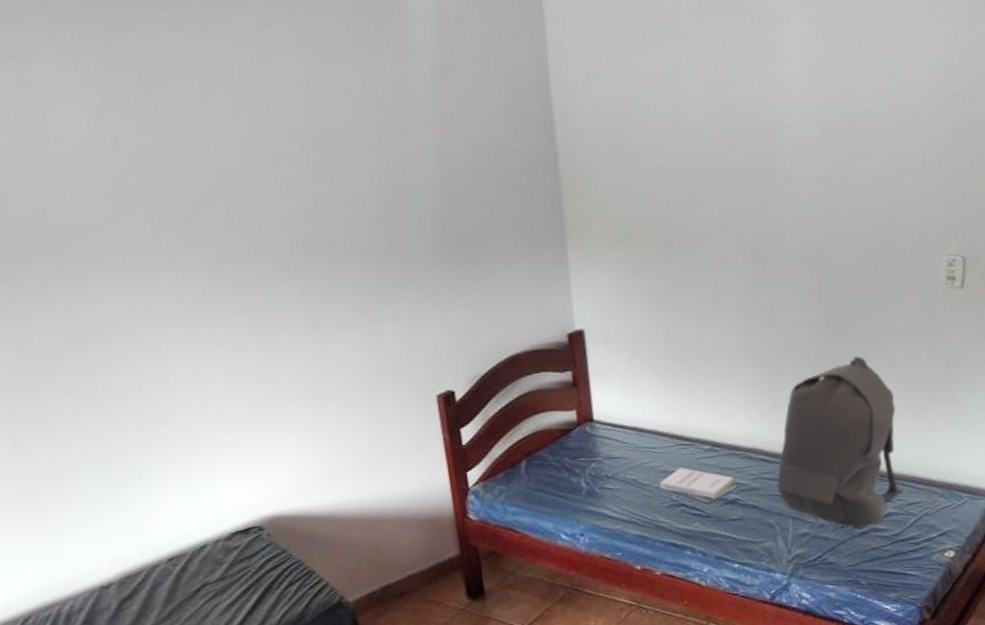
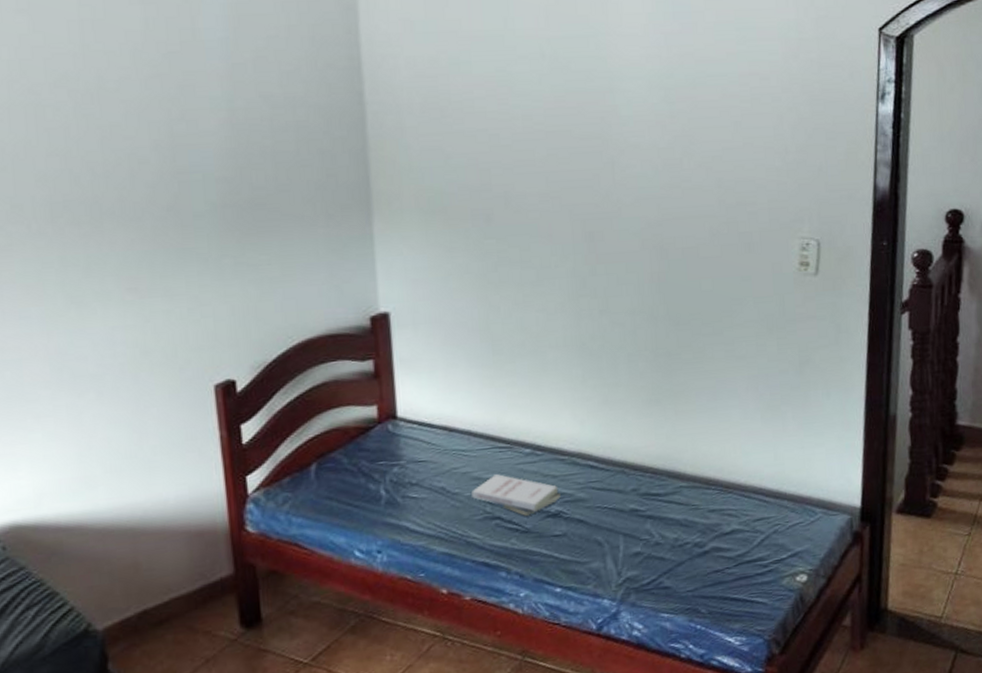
backpack: present [777,356,904,529] -> none [606,349,751,548]

